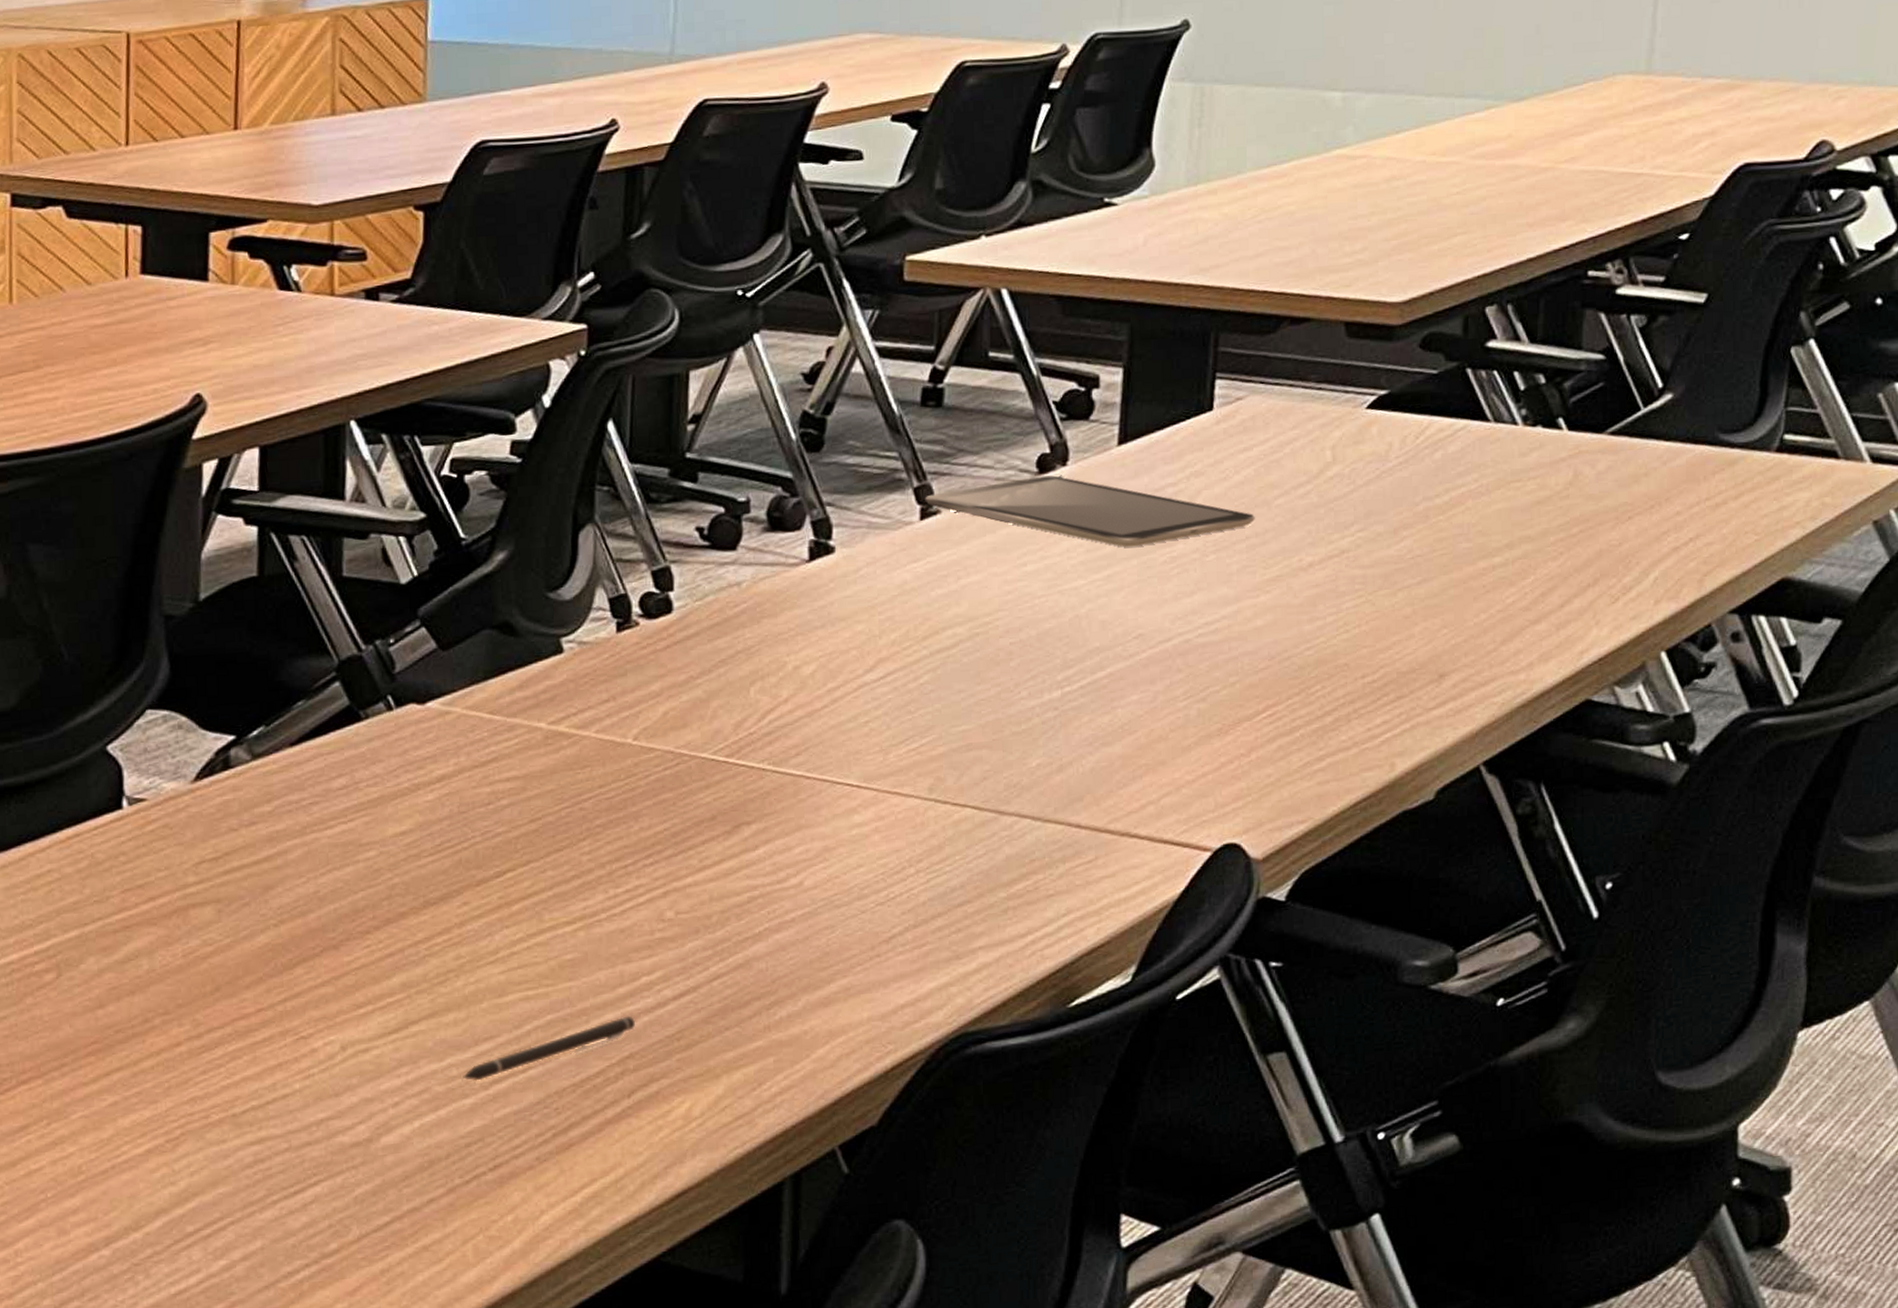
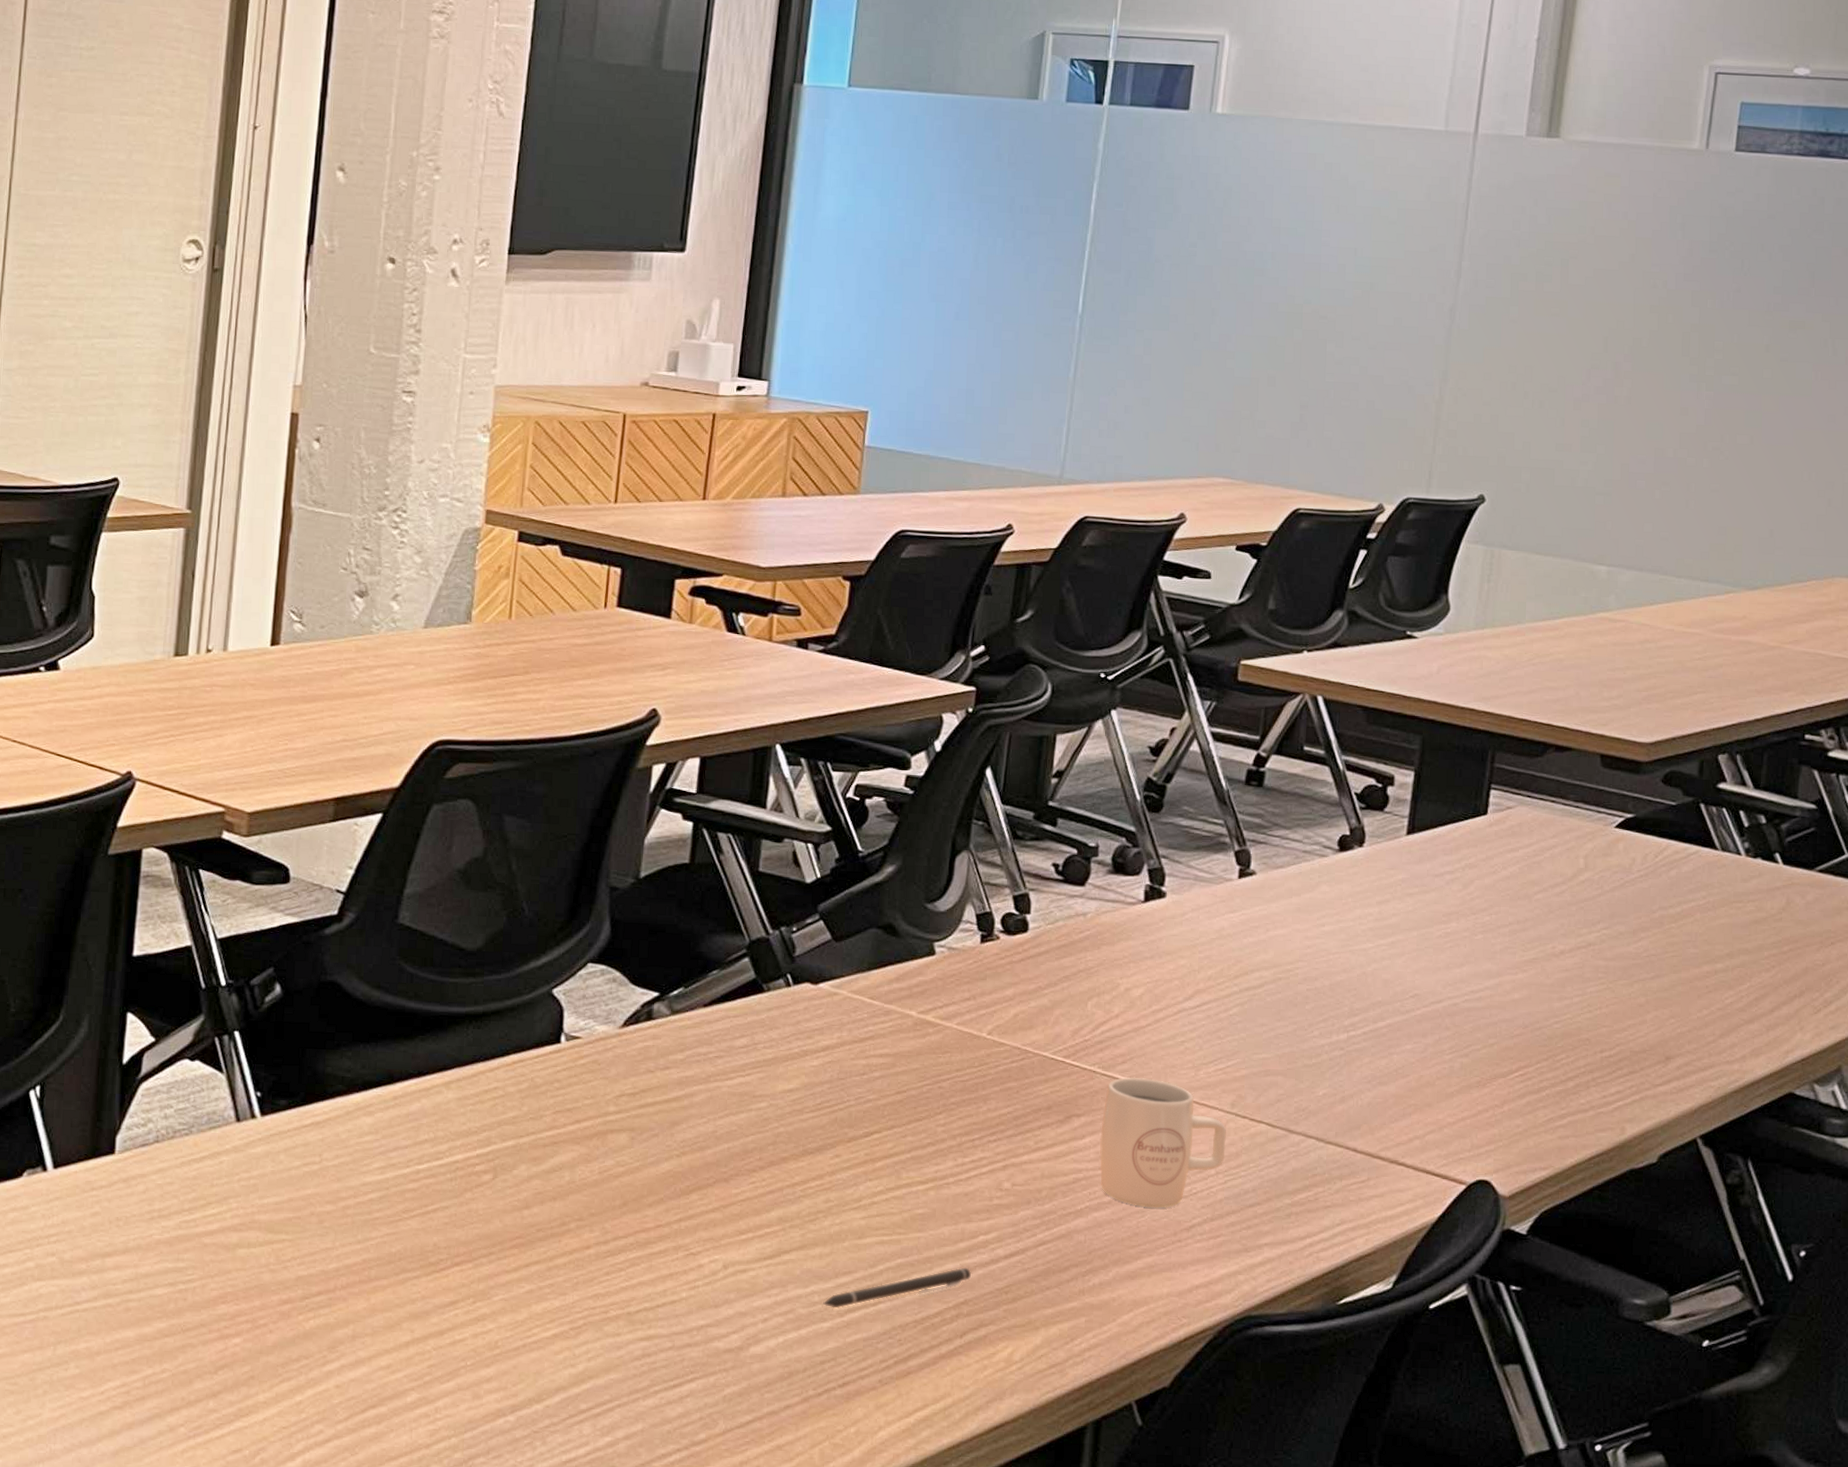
mug: none [776,769,926,921] -> present [1100,1077,1227,1208]
tablet: present [925,475,1256,547] -> none [1243,853,1518,921]

